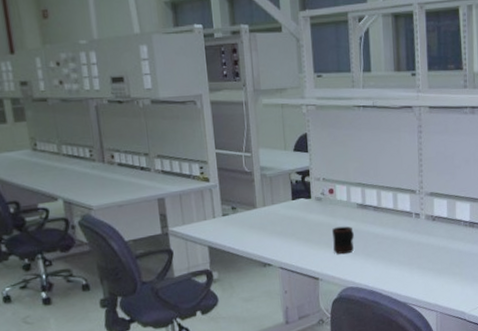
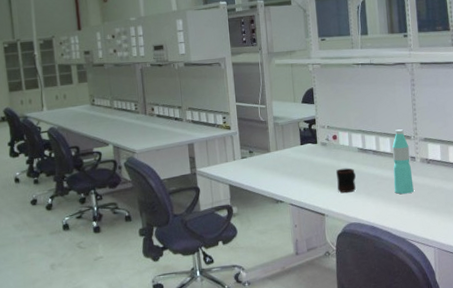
water bottle: none [394,182,417,255] -> present [392,129,414,194]

